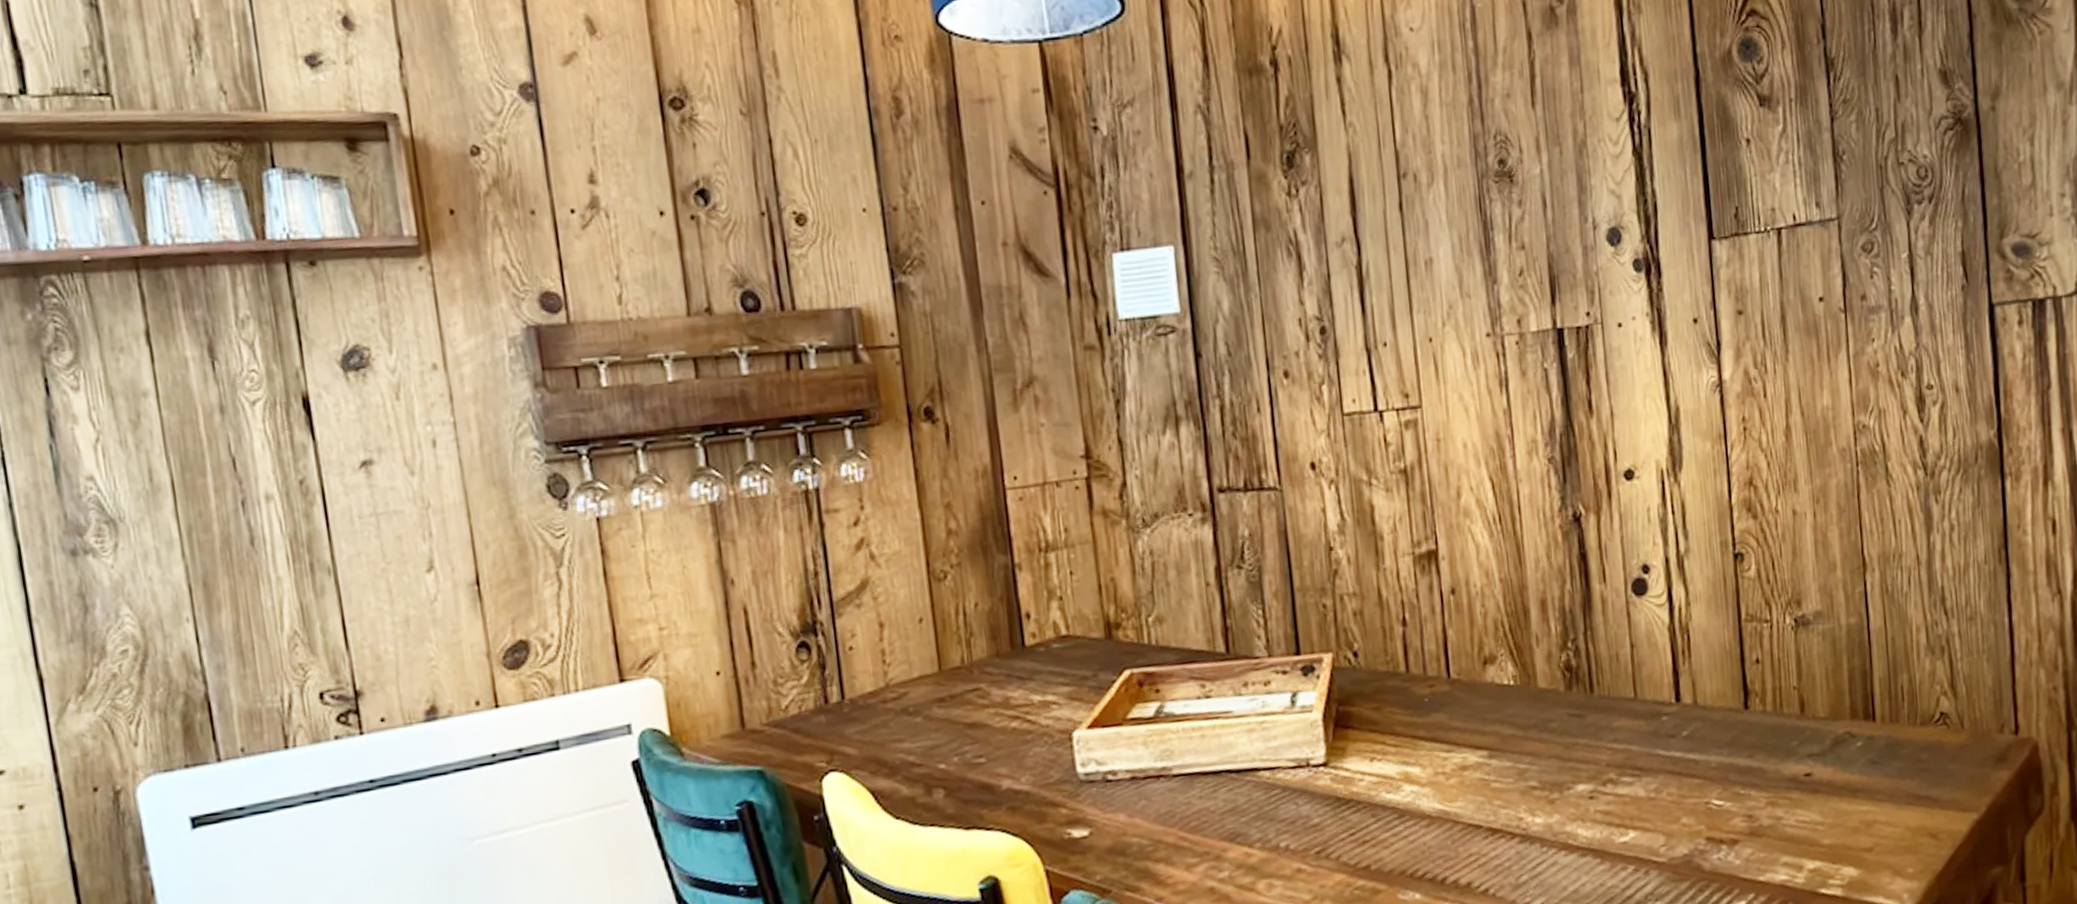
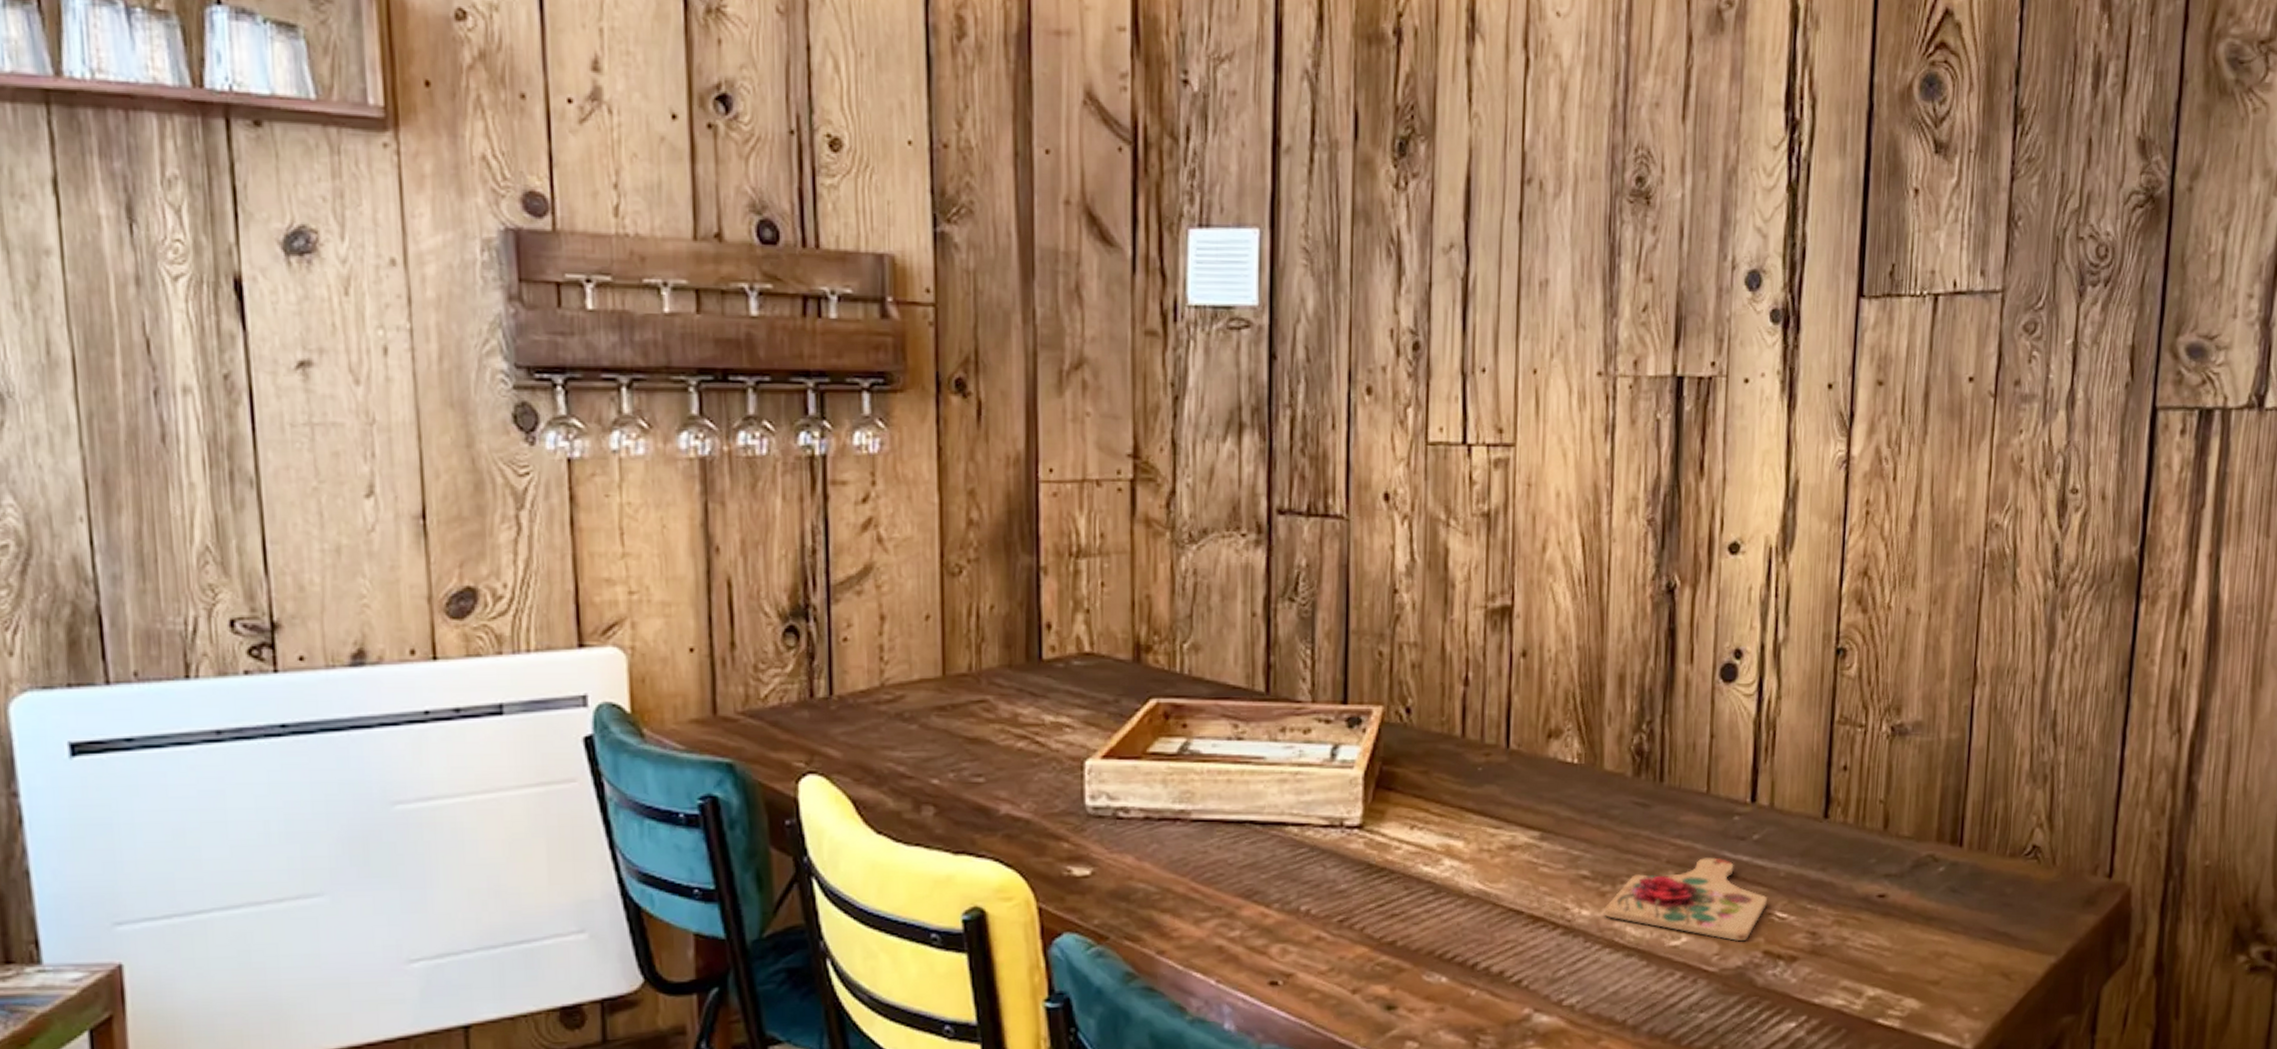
cutting board: none [1555,756,1703,832] -> present [1604,857,1767,942]

